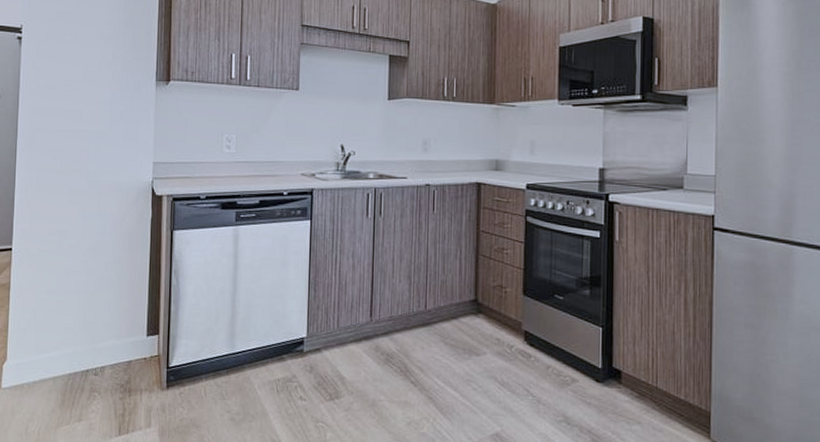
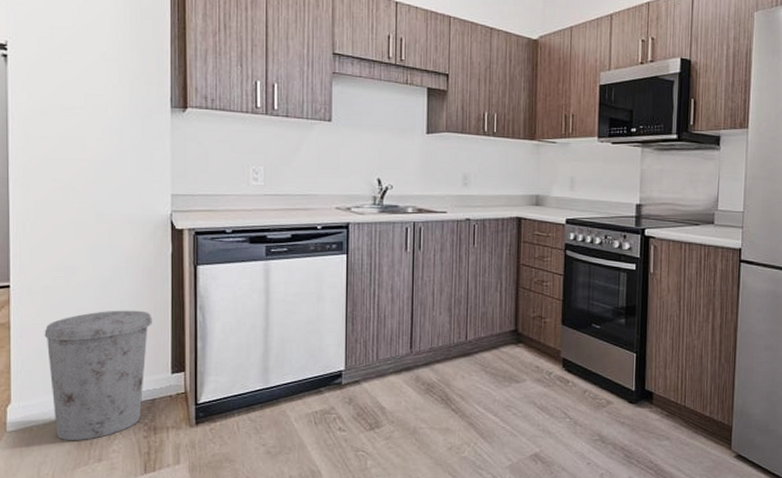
trash can: none [38,273,132,400] -> present [44,310,152,441]

